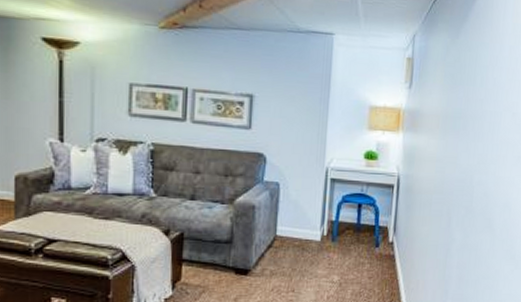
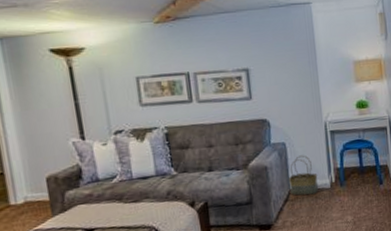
basket: none [275,199,309,245] -> present [288,155,318,196]

